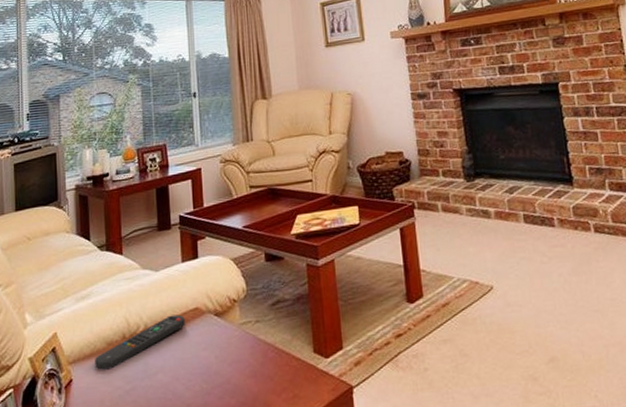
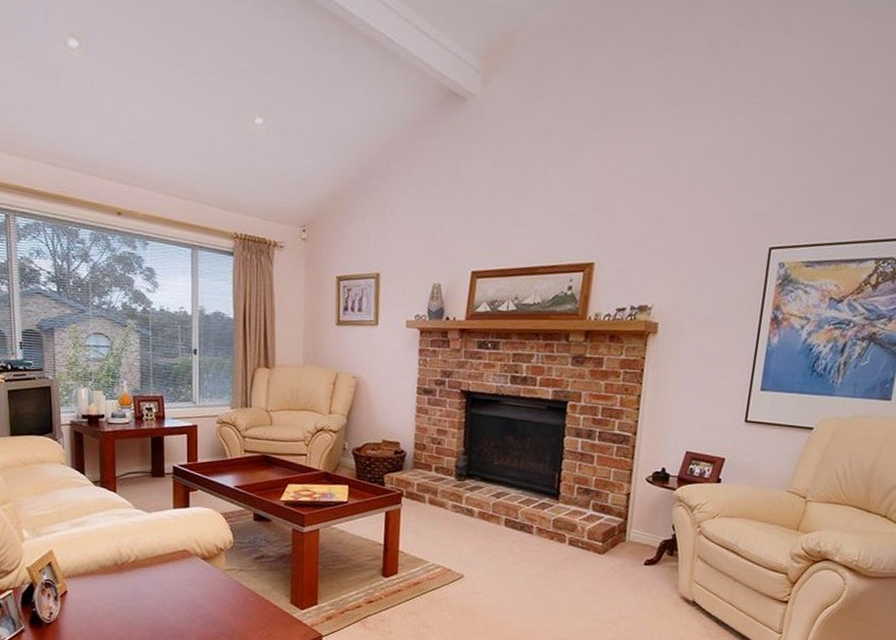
remote control: present [95,314,185,370] -> none [88,552,174,588]

